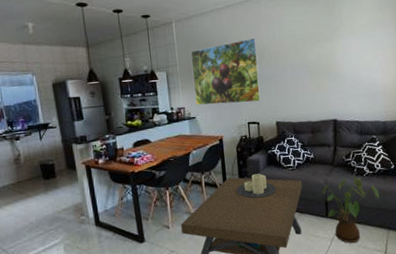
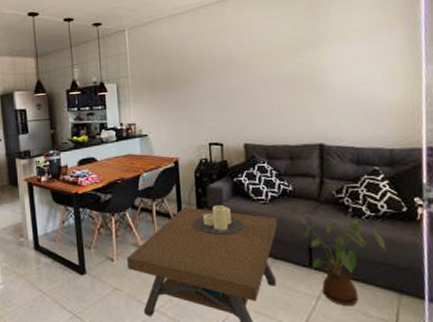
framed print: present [190,37,262,106] -> none [144,45,226,122]

